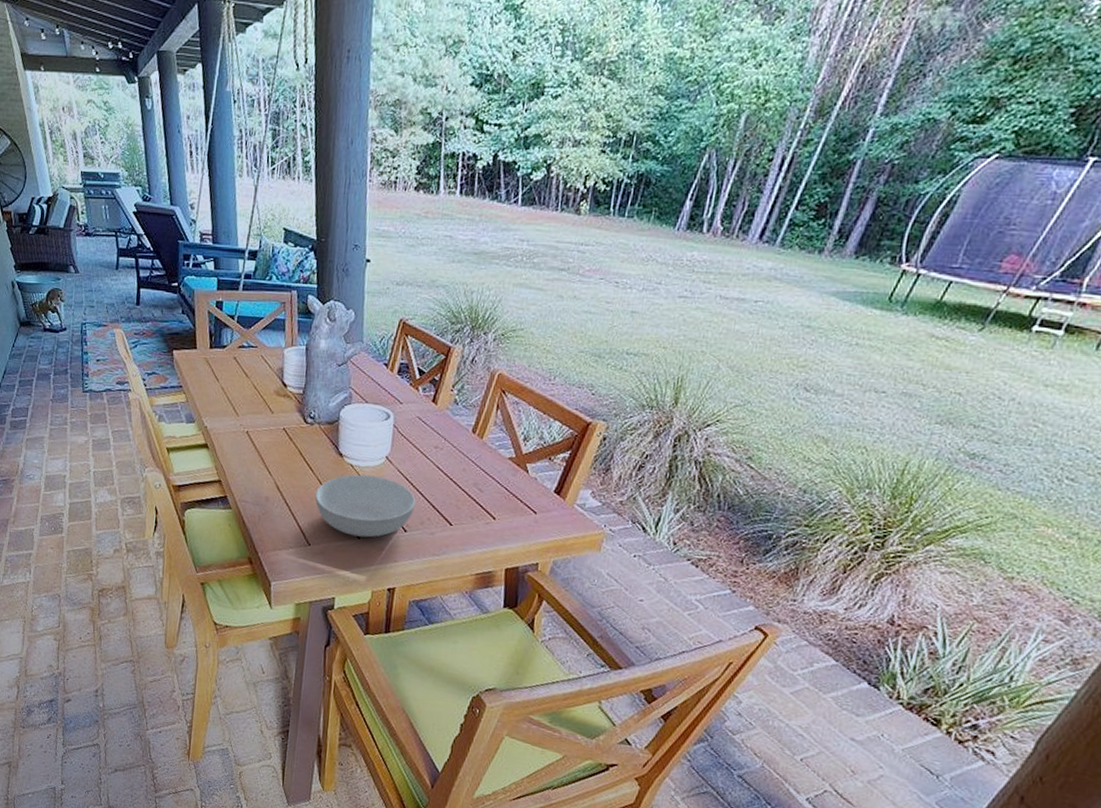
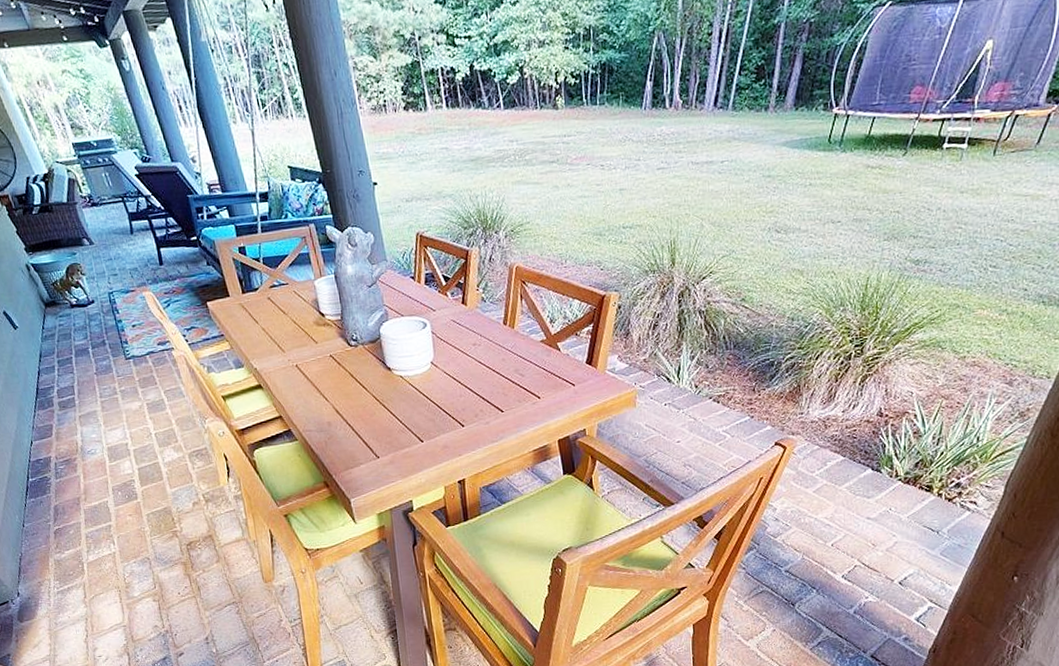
serving bowl: present [315,474,416,538] -> none [373,381,467,441]

